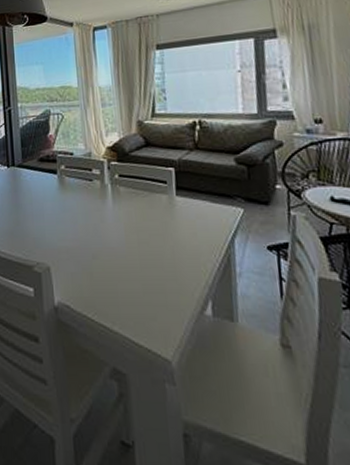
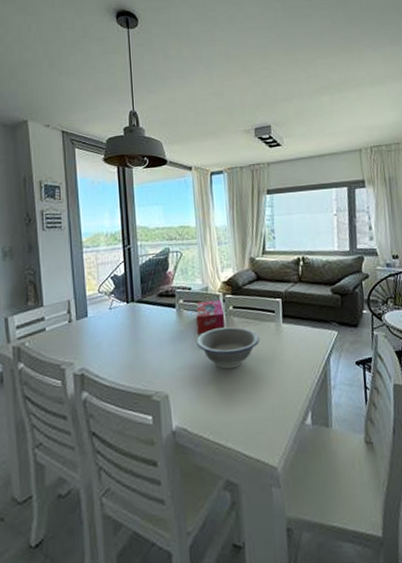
bowl: none [78,197,151,244] -> present [195,326,261,369]
tissue box: none [79,167,110,204] -> present [196,300,225,334]

